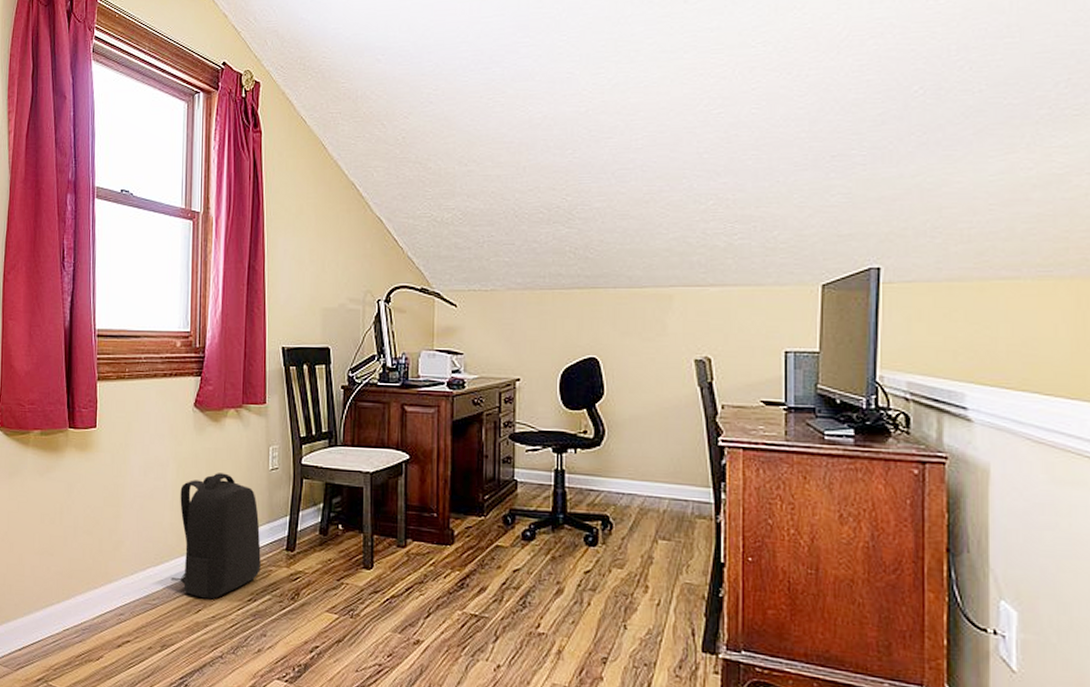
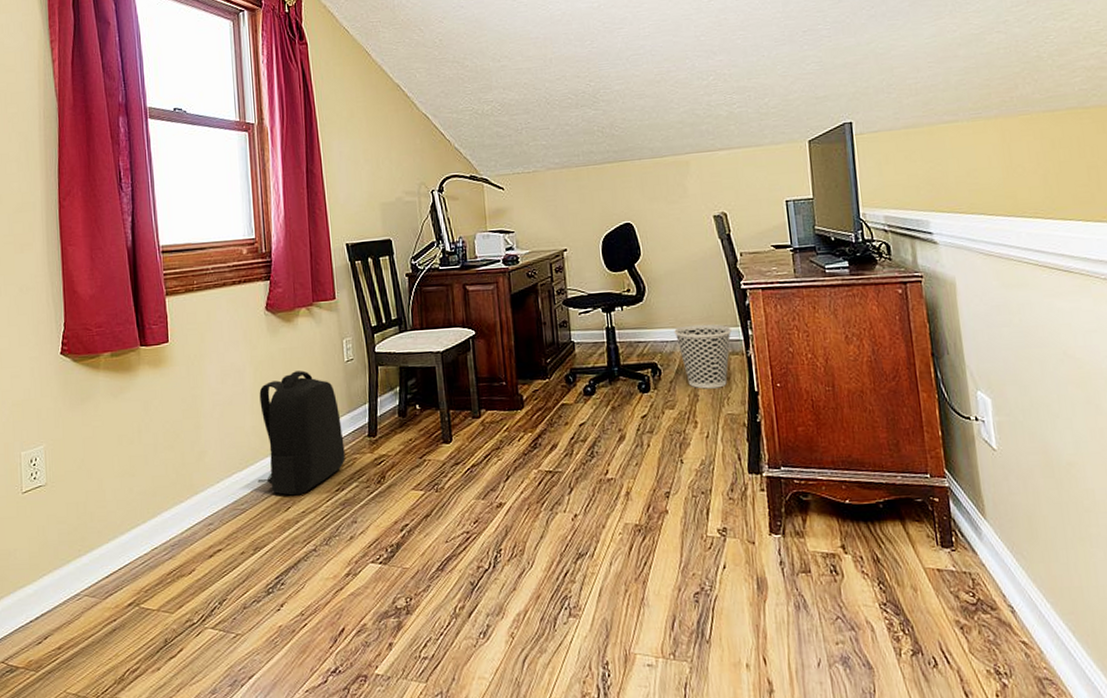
wastebasket: none [633,478,701,553] -> present [674,324,732,389]

